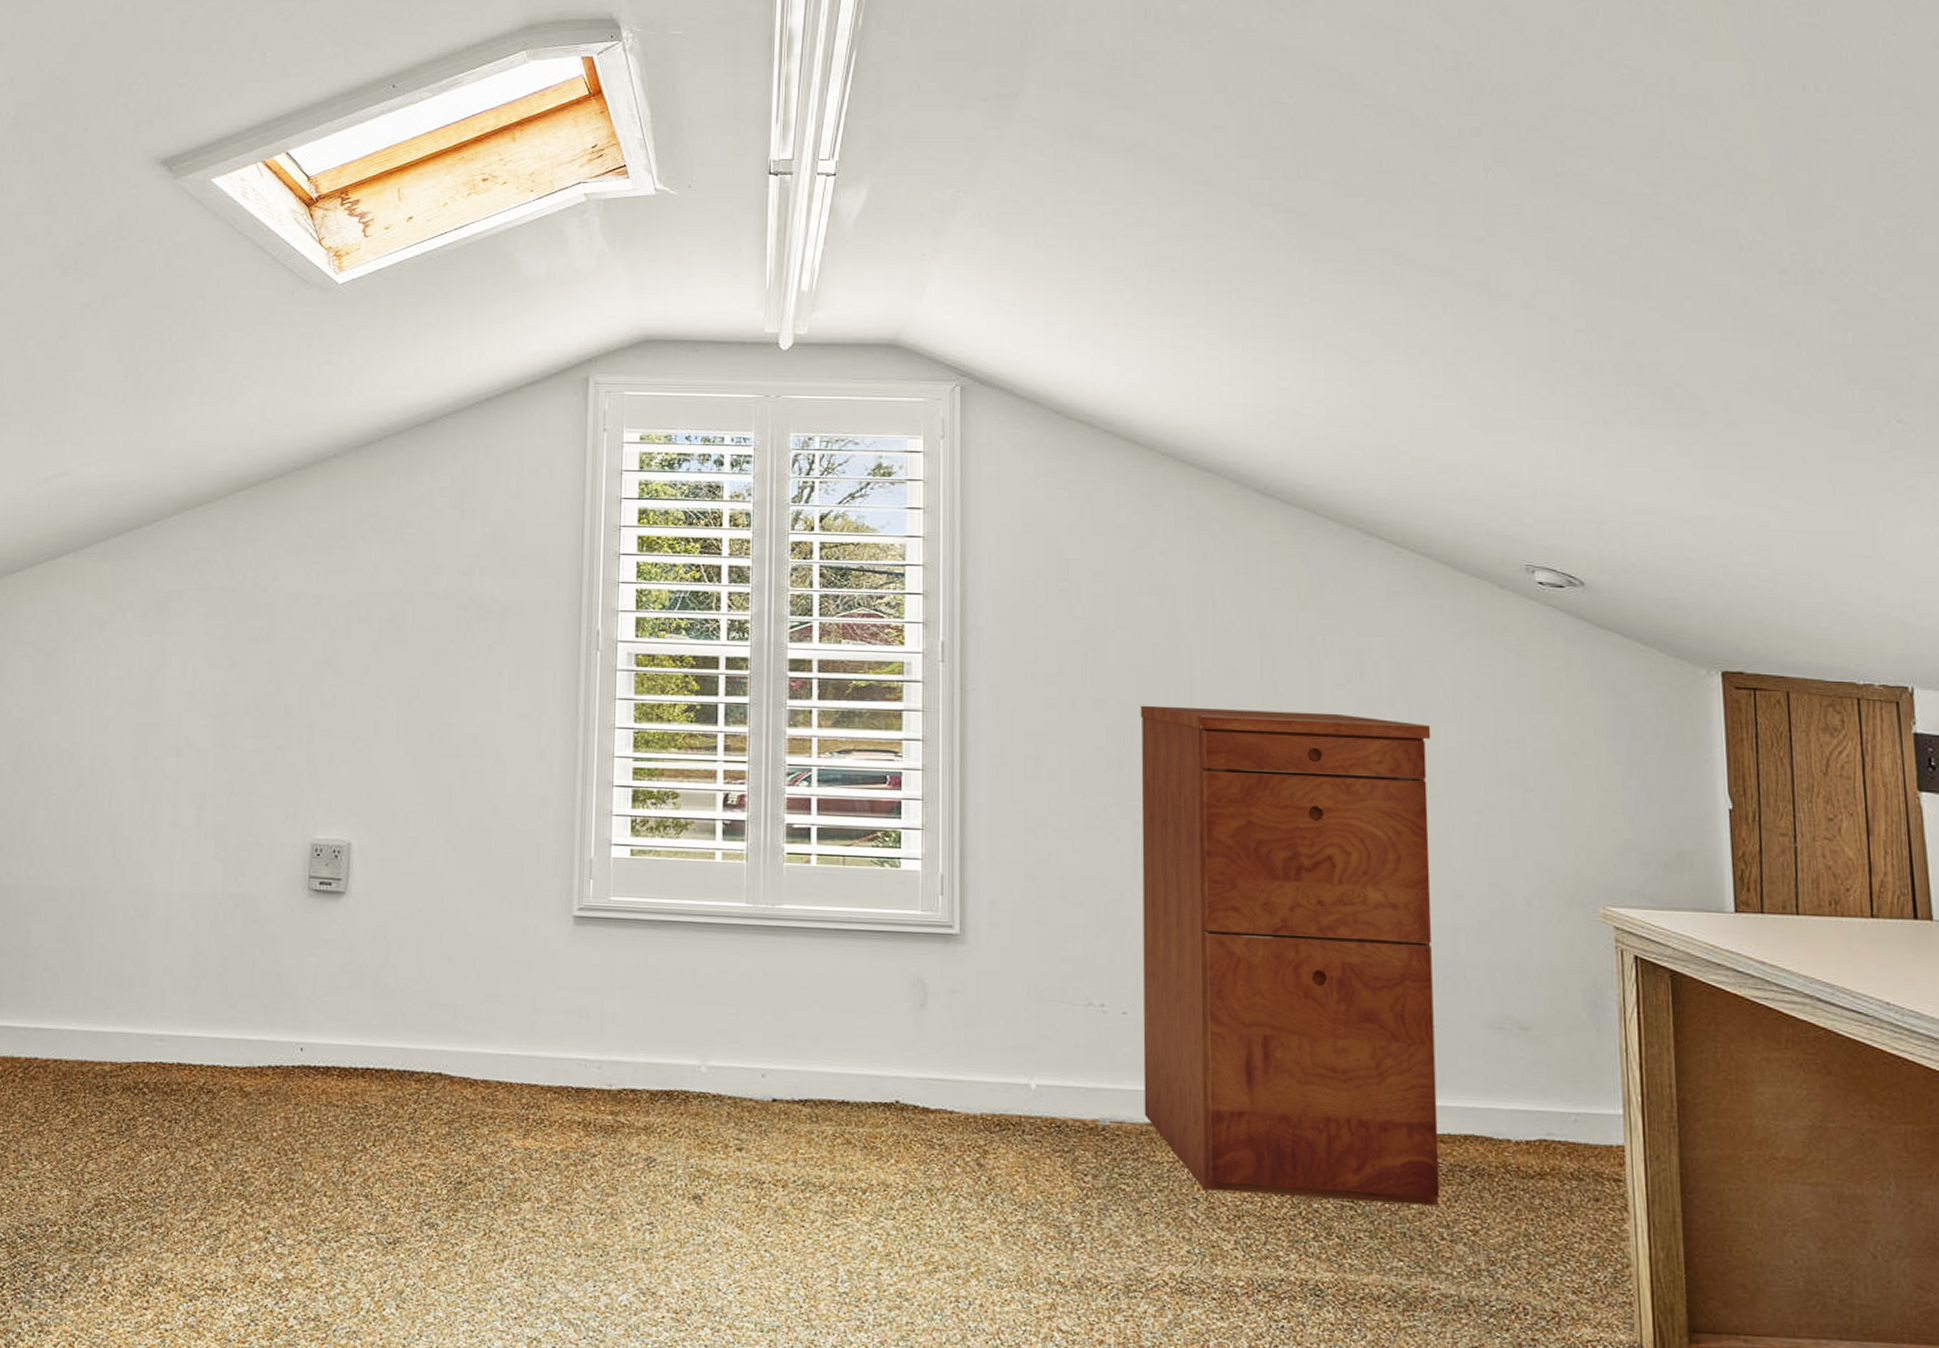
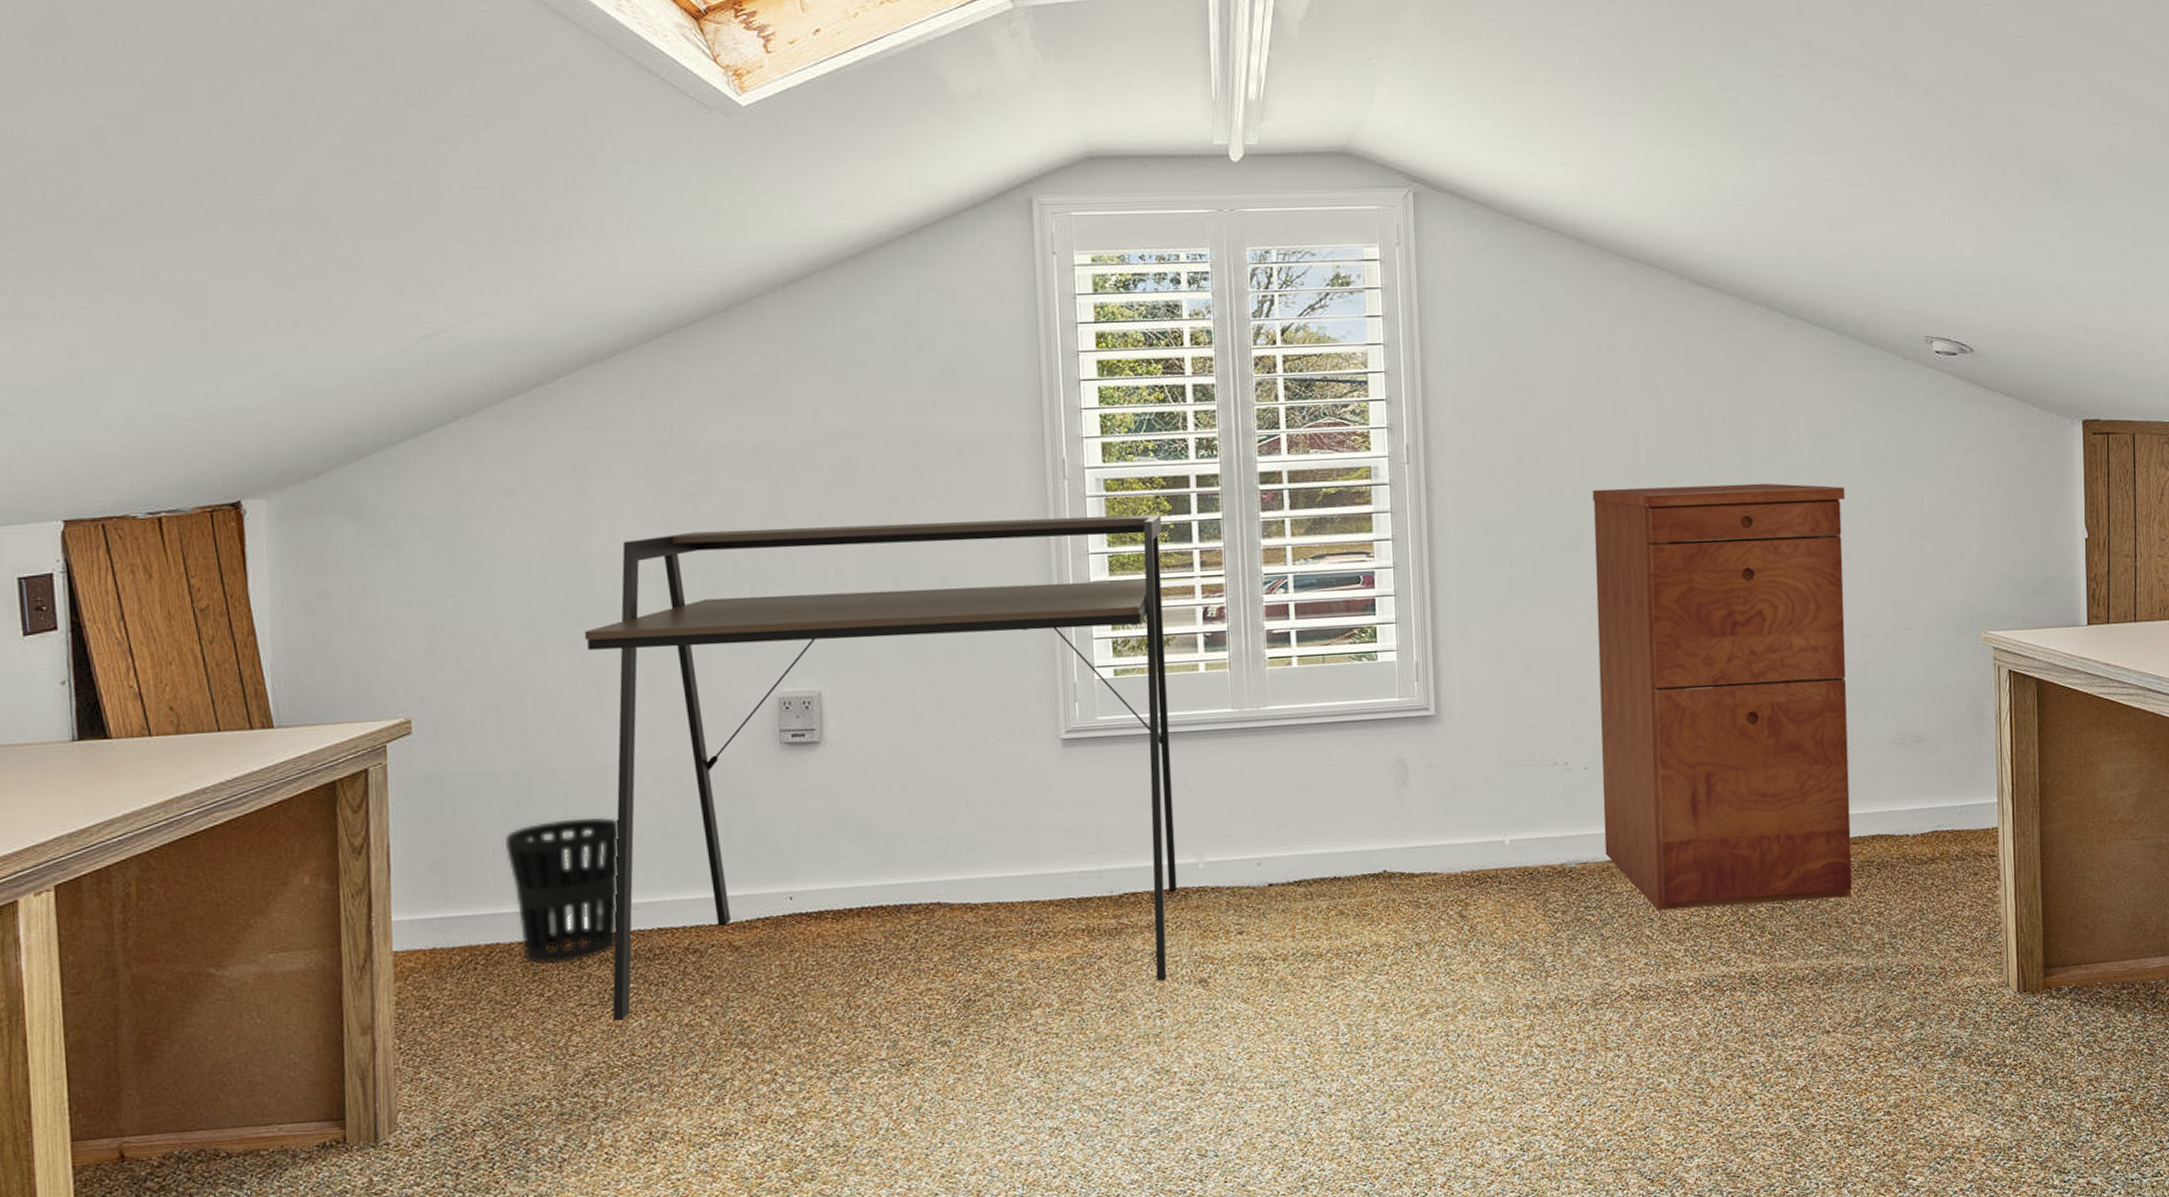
wastebasket: none [54,942,156,1086] -> present [505,817,619,964]
desk: none [126,674,690,1190] -> present [584,514,1178,1021]

